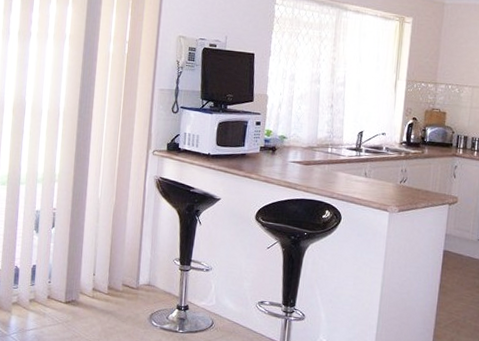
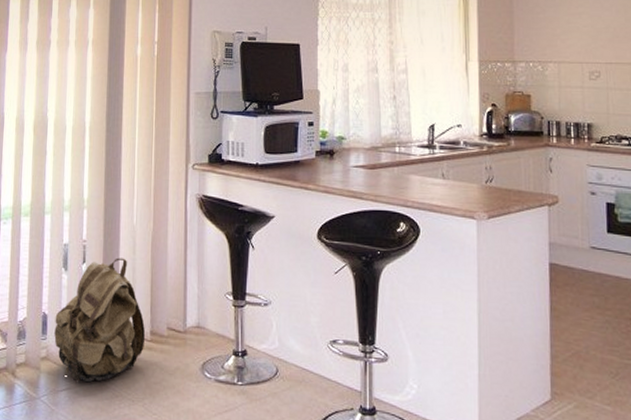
backpack: none [24,225,104,325] -> present [54,257,145,383]

